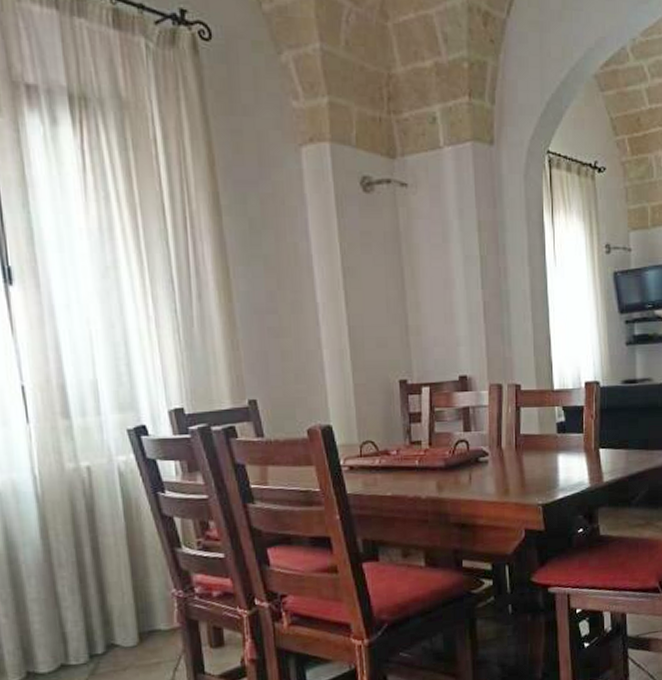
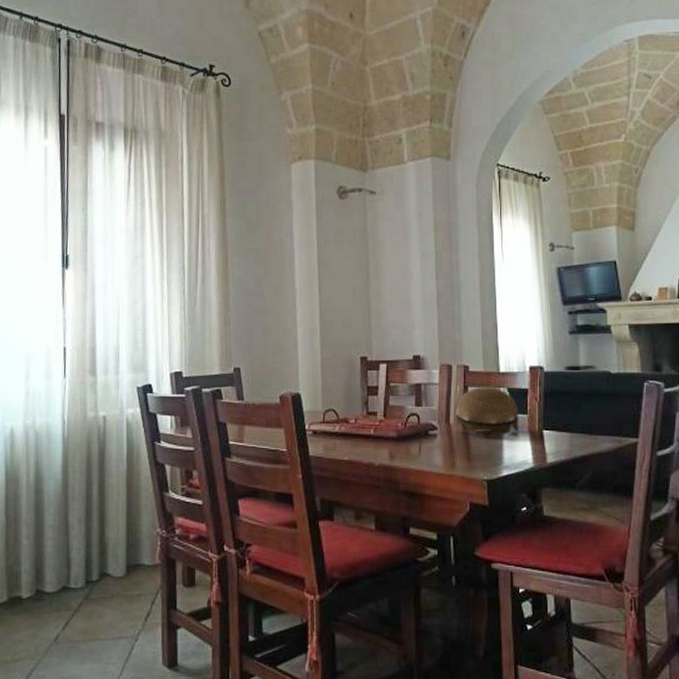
decorative bowl: none [508,405,575,460] -> present [456,386,519,437]

